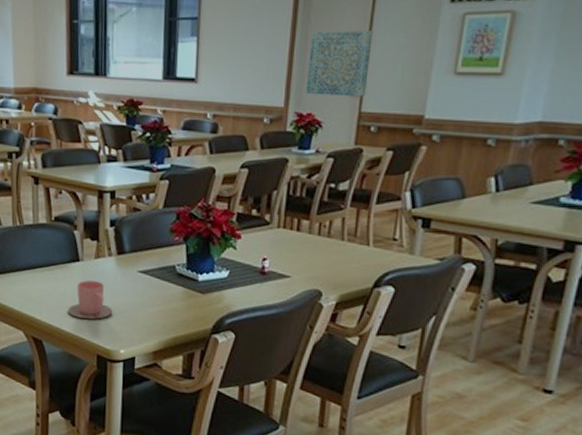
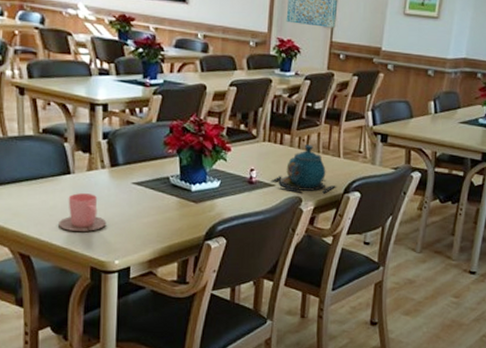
teapot: none [285,231,364,288] -> present [271,144,336,194]

